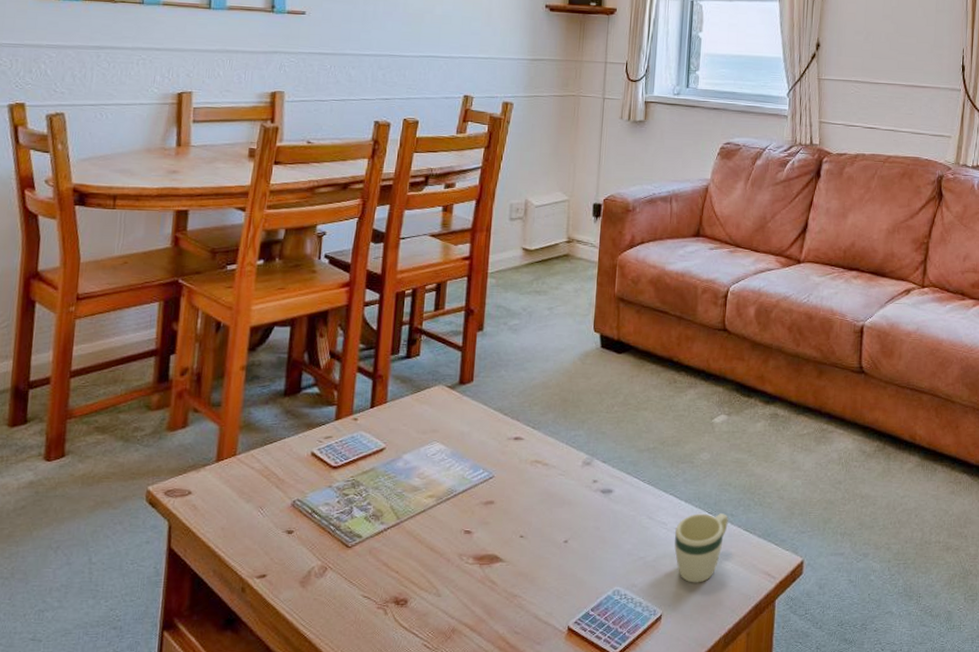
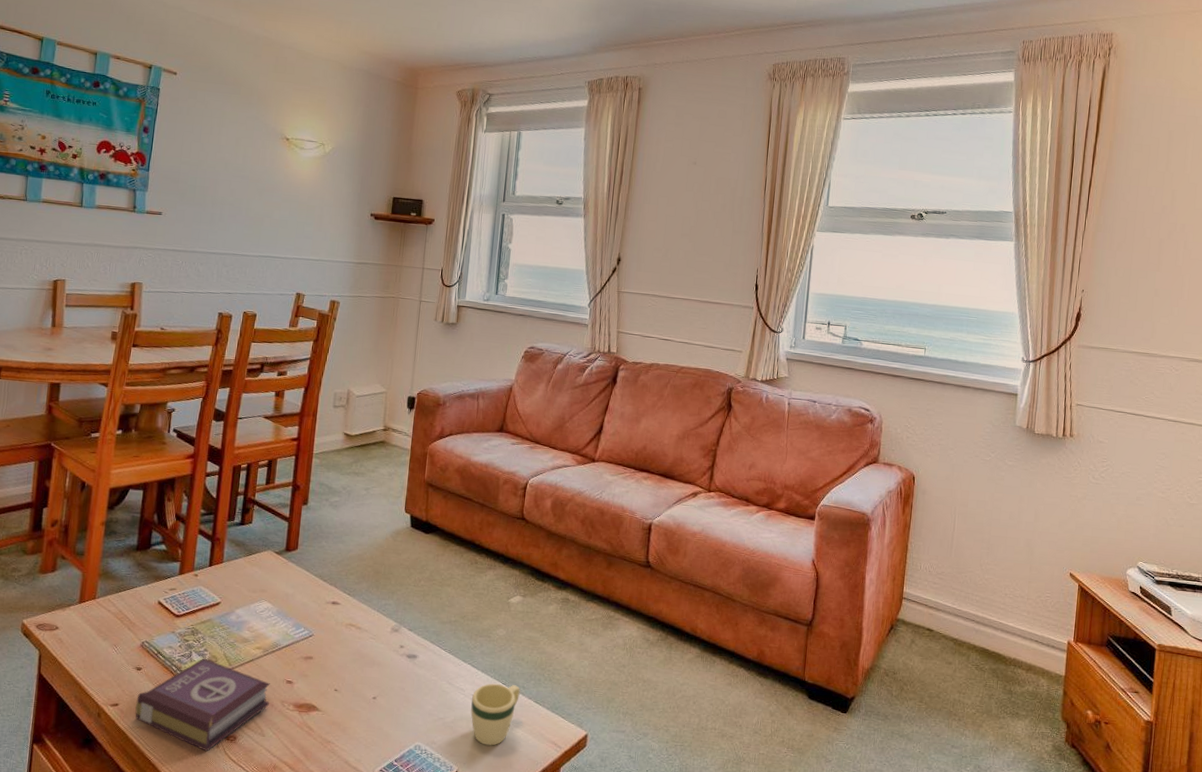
book: none [286,513,445,620] -> present [135,658,270,752]

